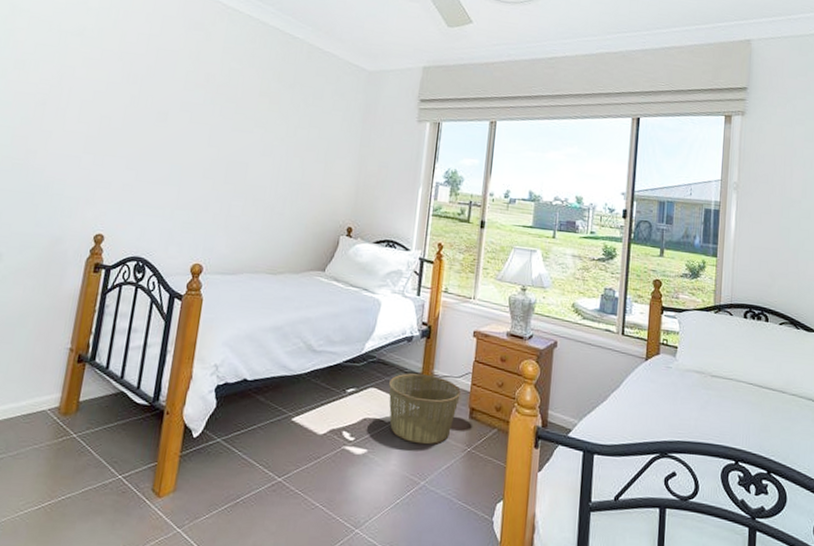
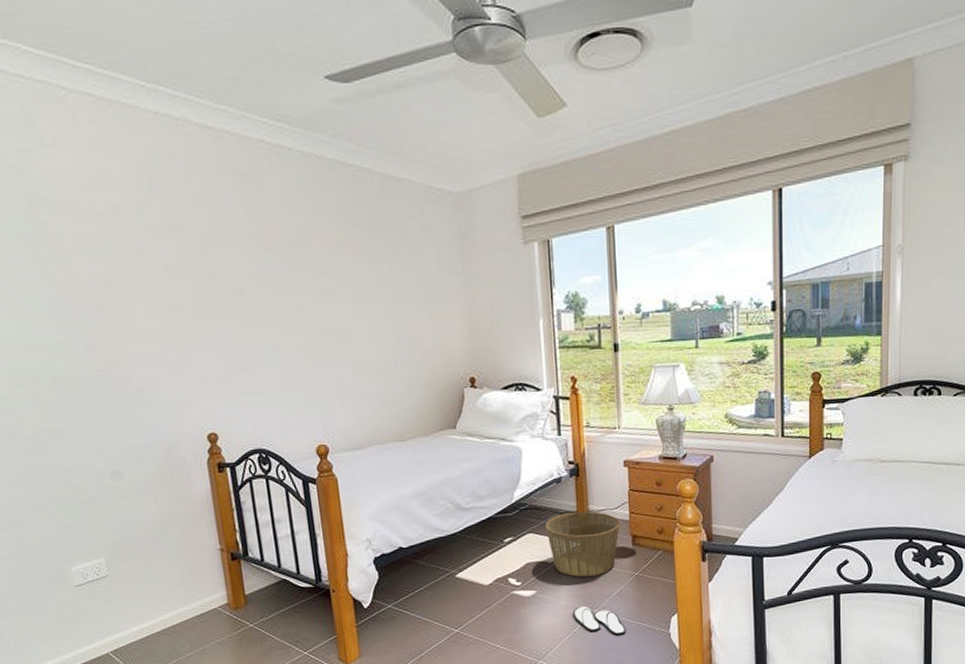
slippers: none [399,475,450,515] -> present [573,606,626,636]

